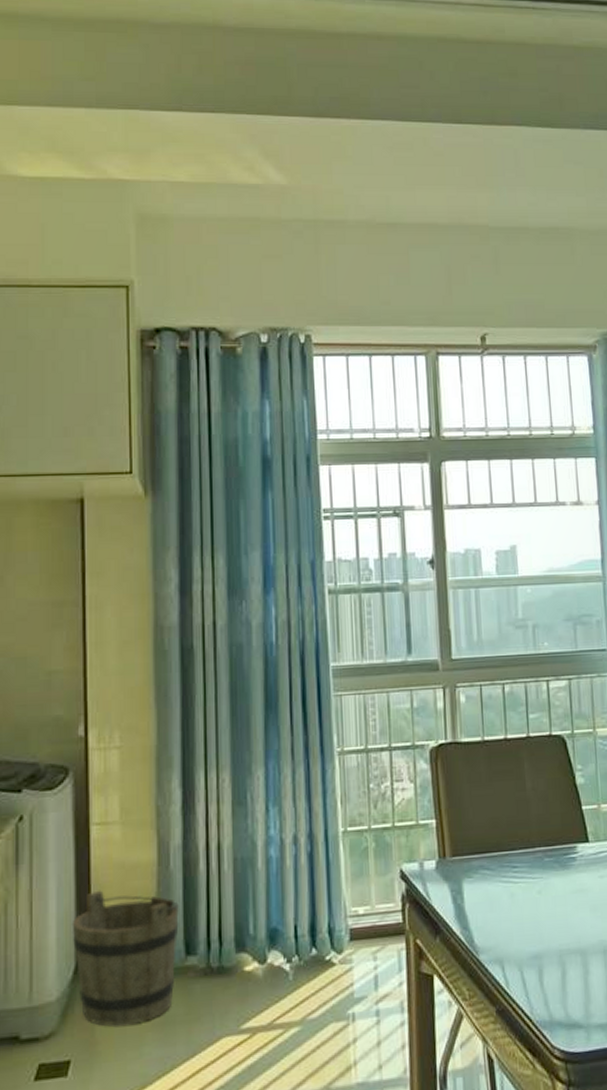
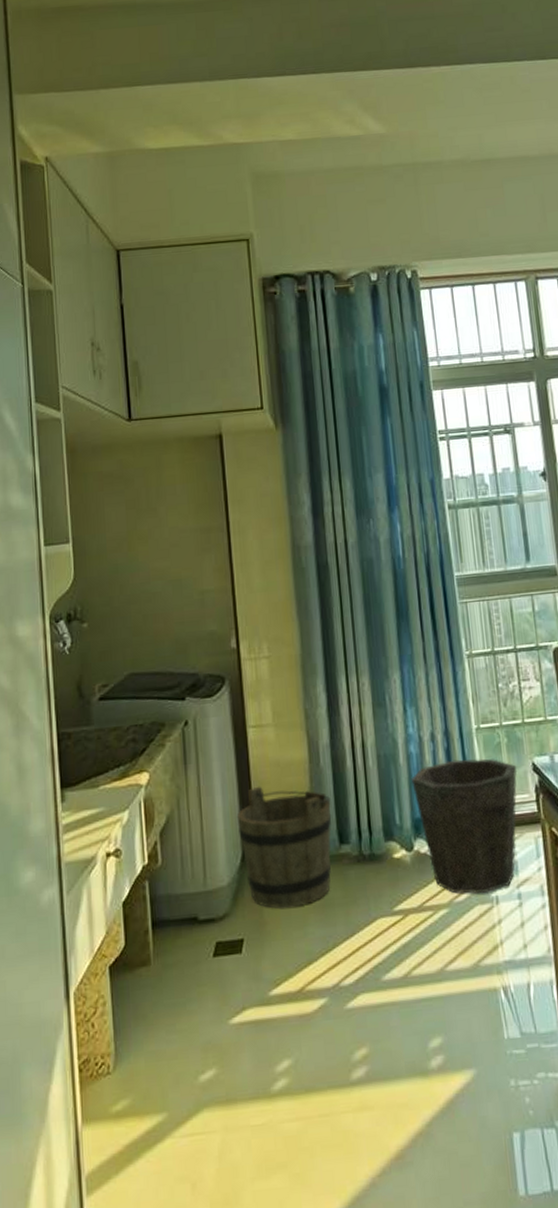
waste bin: none [269,864,384,1011] -> present [411,758,518,894]

